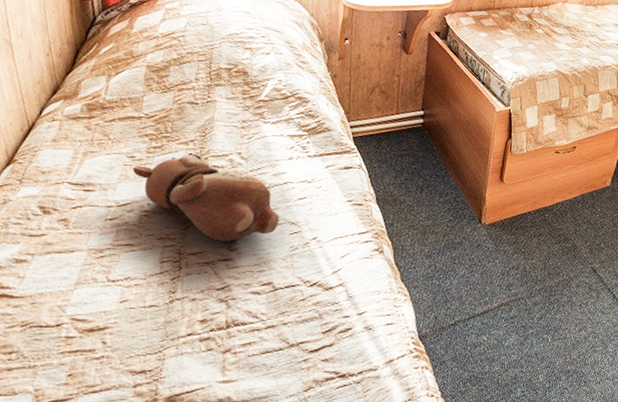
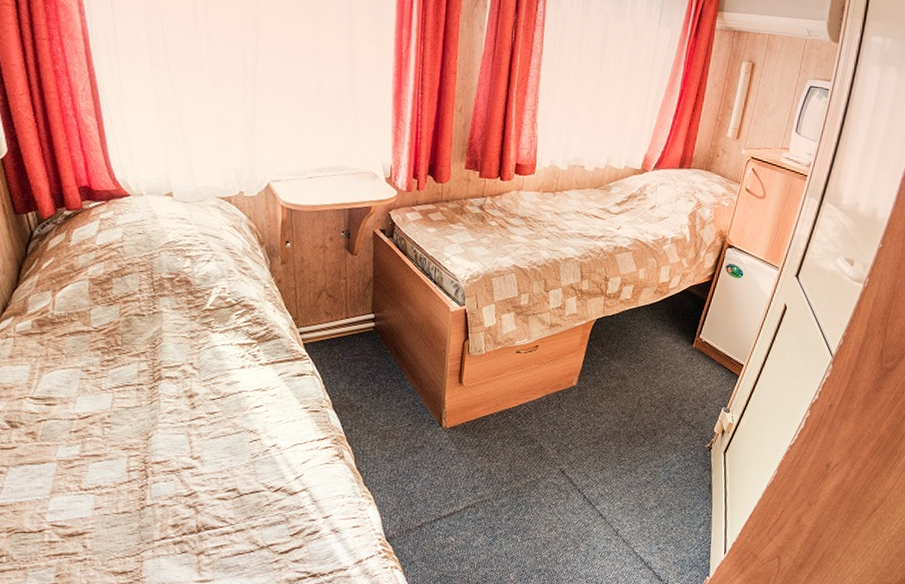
teddy bear: present [132,152,280,242] -> none [88,364,238,450]

